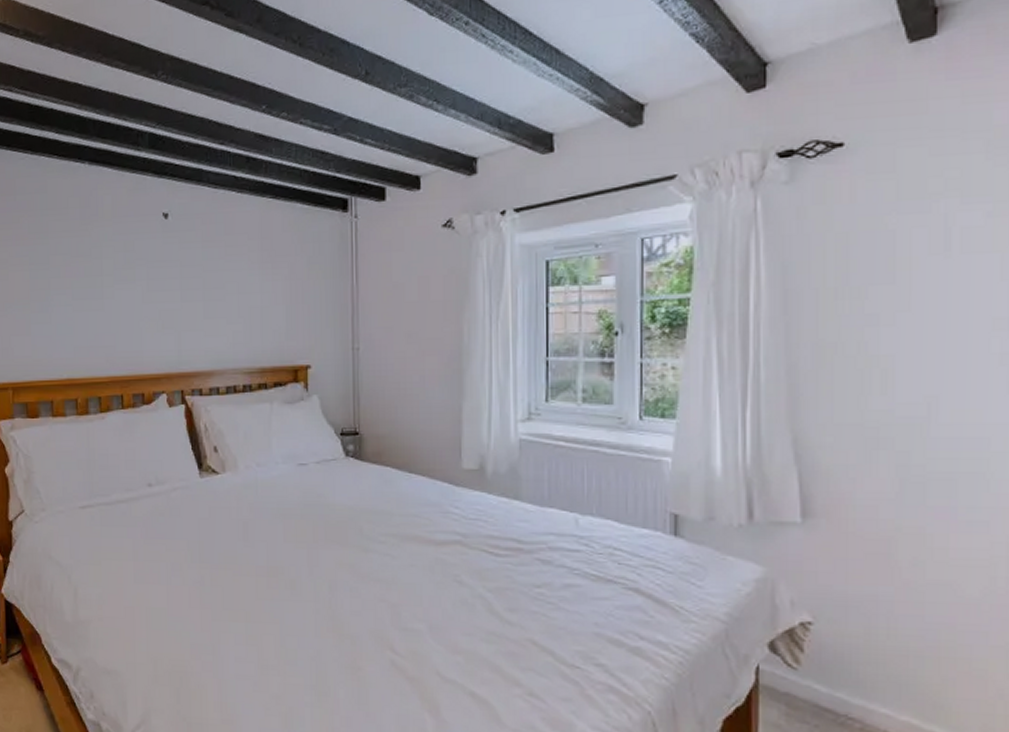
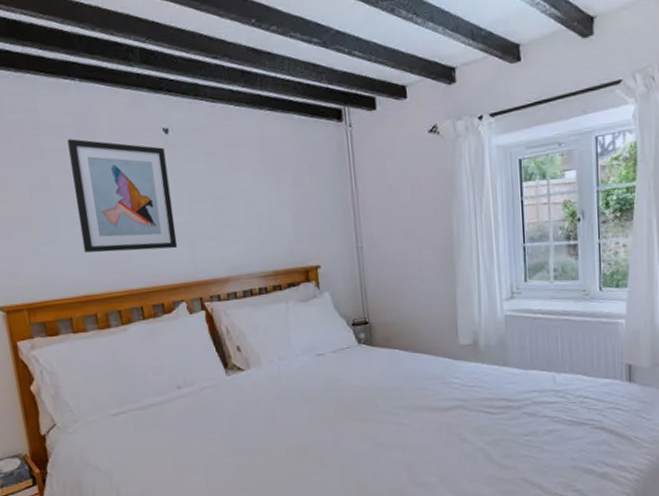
wall art: none [70,220,165,337] -> present [67,139,178,253]

